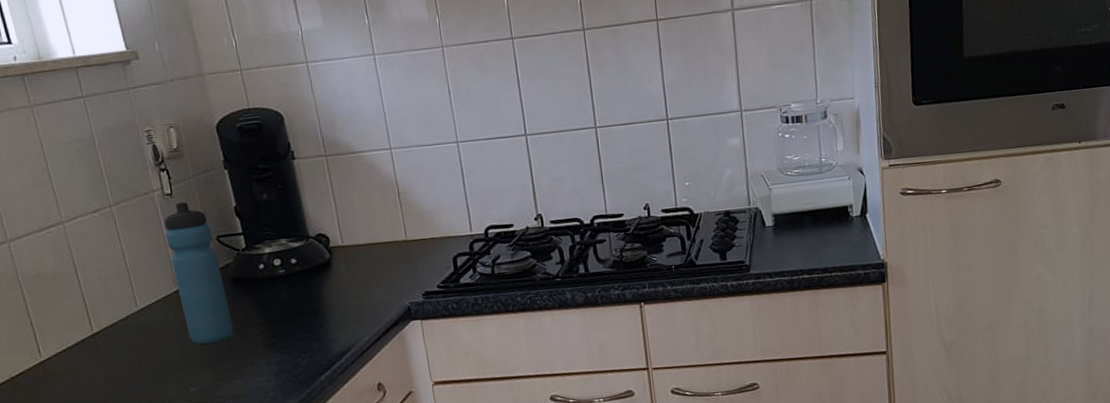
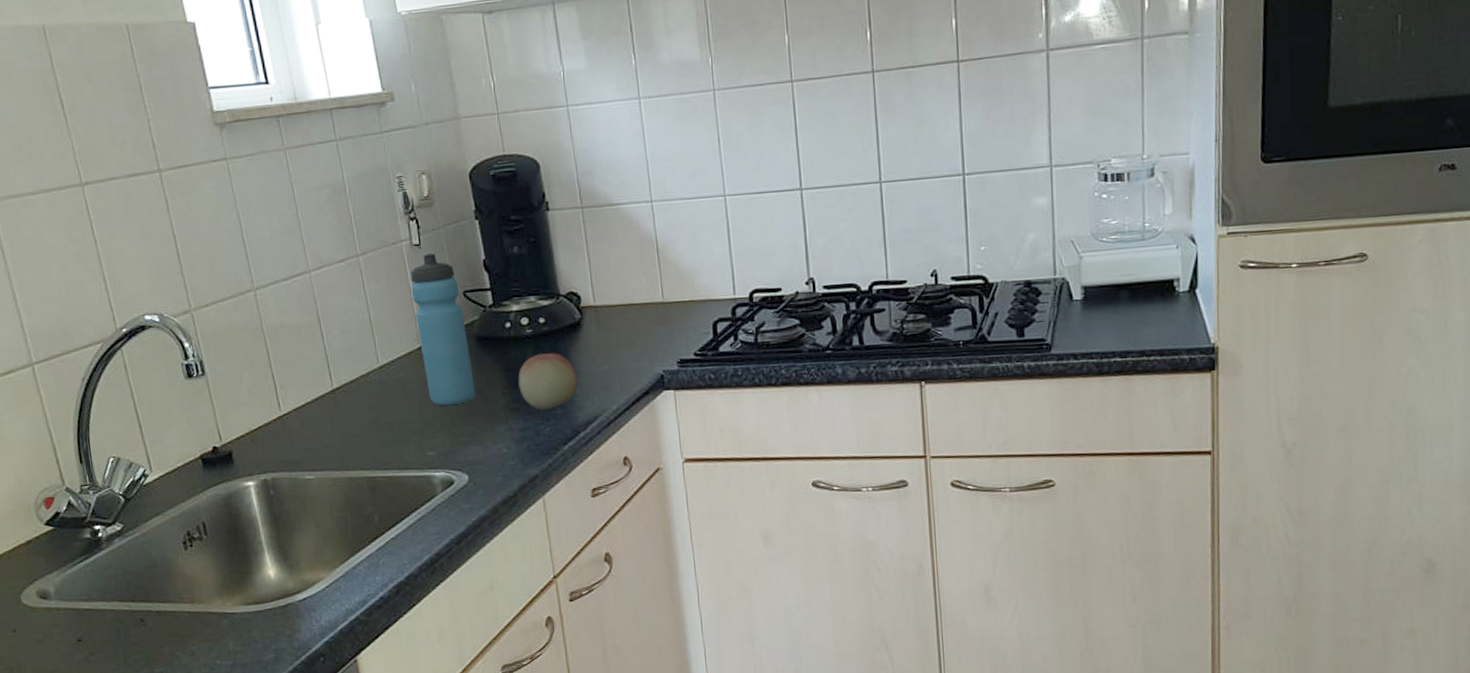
fruit: none [274,290,331,343] -> present [518,353,577,409]

